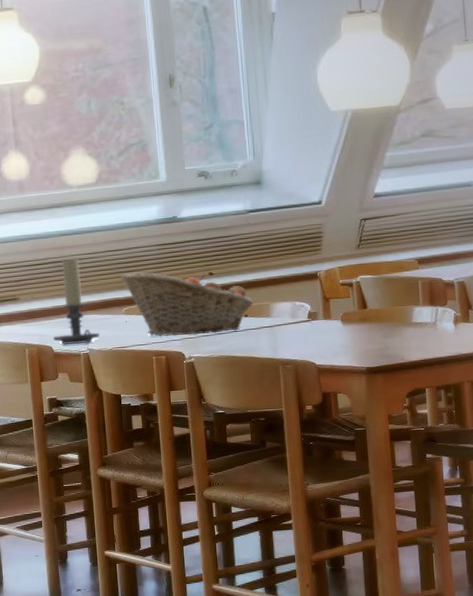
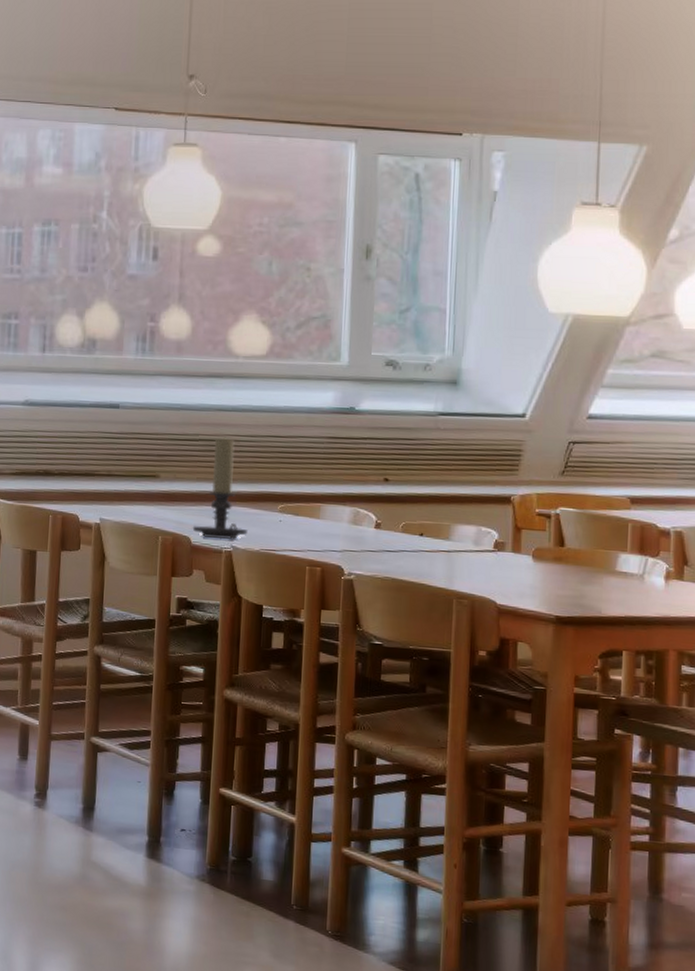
fruit basket: present [119,272,253,337] -> none [279,465,432,550]

